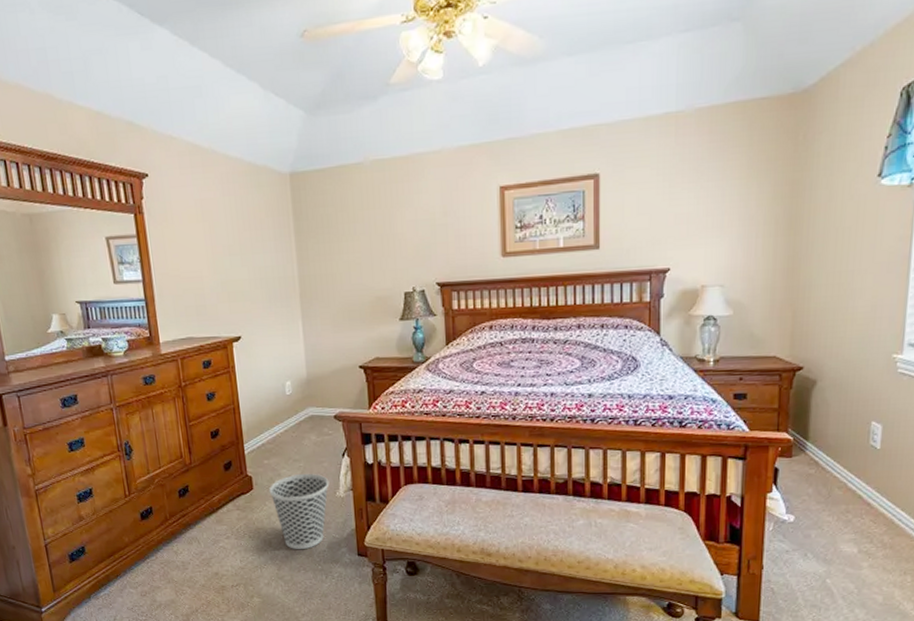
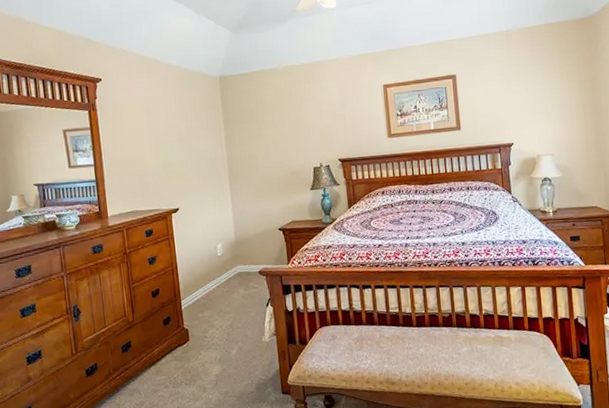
wastebasket: present [268,473,330,549] -> none [203,322,256,393]

